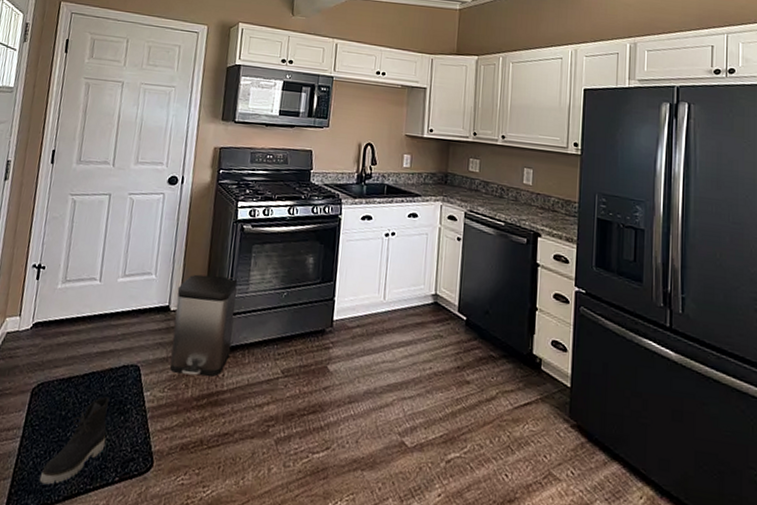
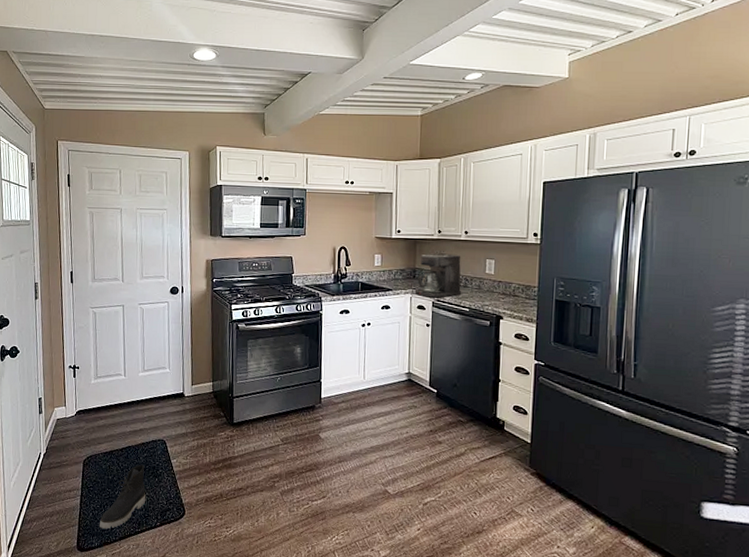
pedal bin: present [170,274,238,377] -> none [188,366,238,446]
coffee maker: none [445,157,498,209] -> present [414,253,462,298]

